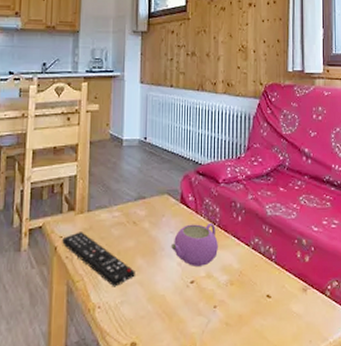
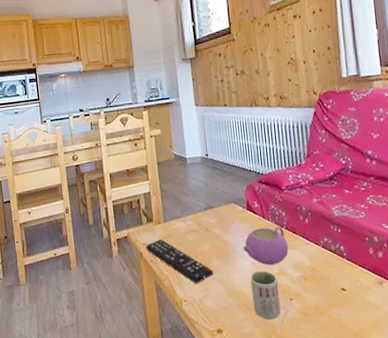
cup: none [174,272,203,331] -> present [250,270,281,320]

